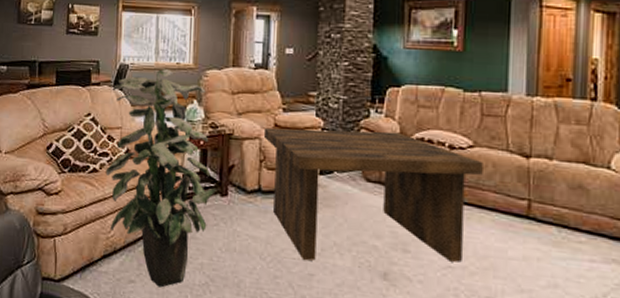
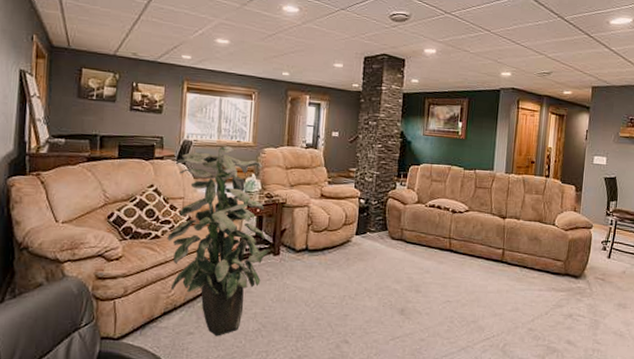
coffee table: present [263,127,483,263] -> none [311,197,475,305]

